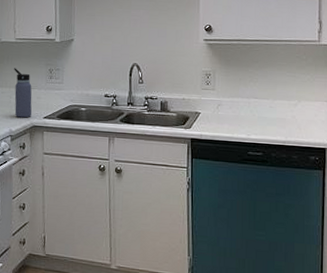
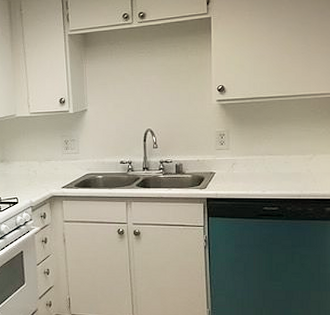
water bottle: present [14,68,32,118] -> none [30,142,51,189]

